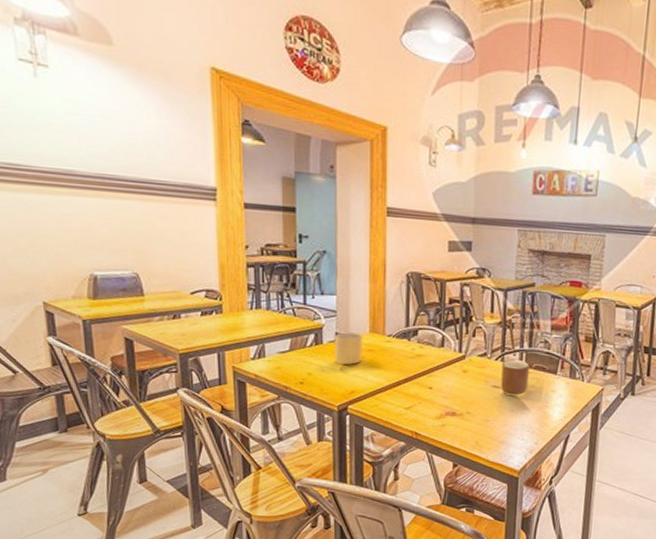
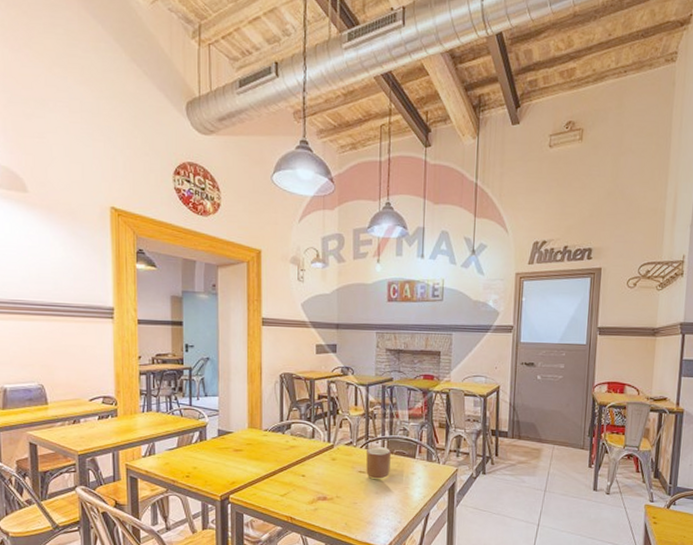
mug: present [334,332,363,365] -> none [217,429,243,458]

